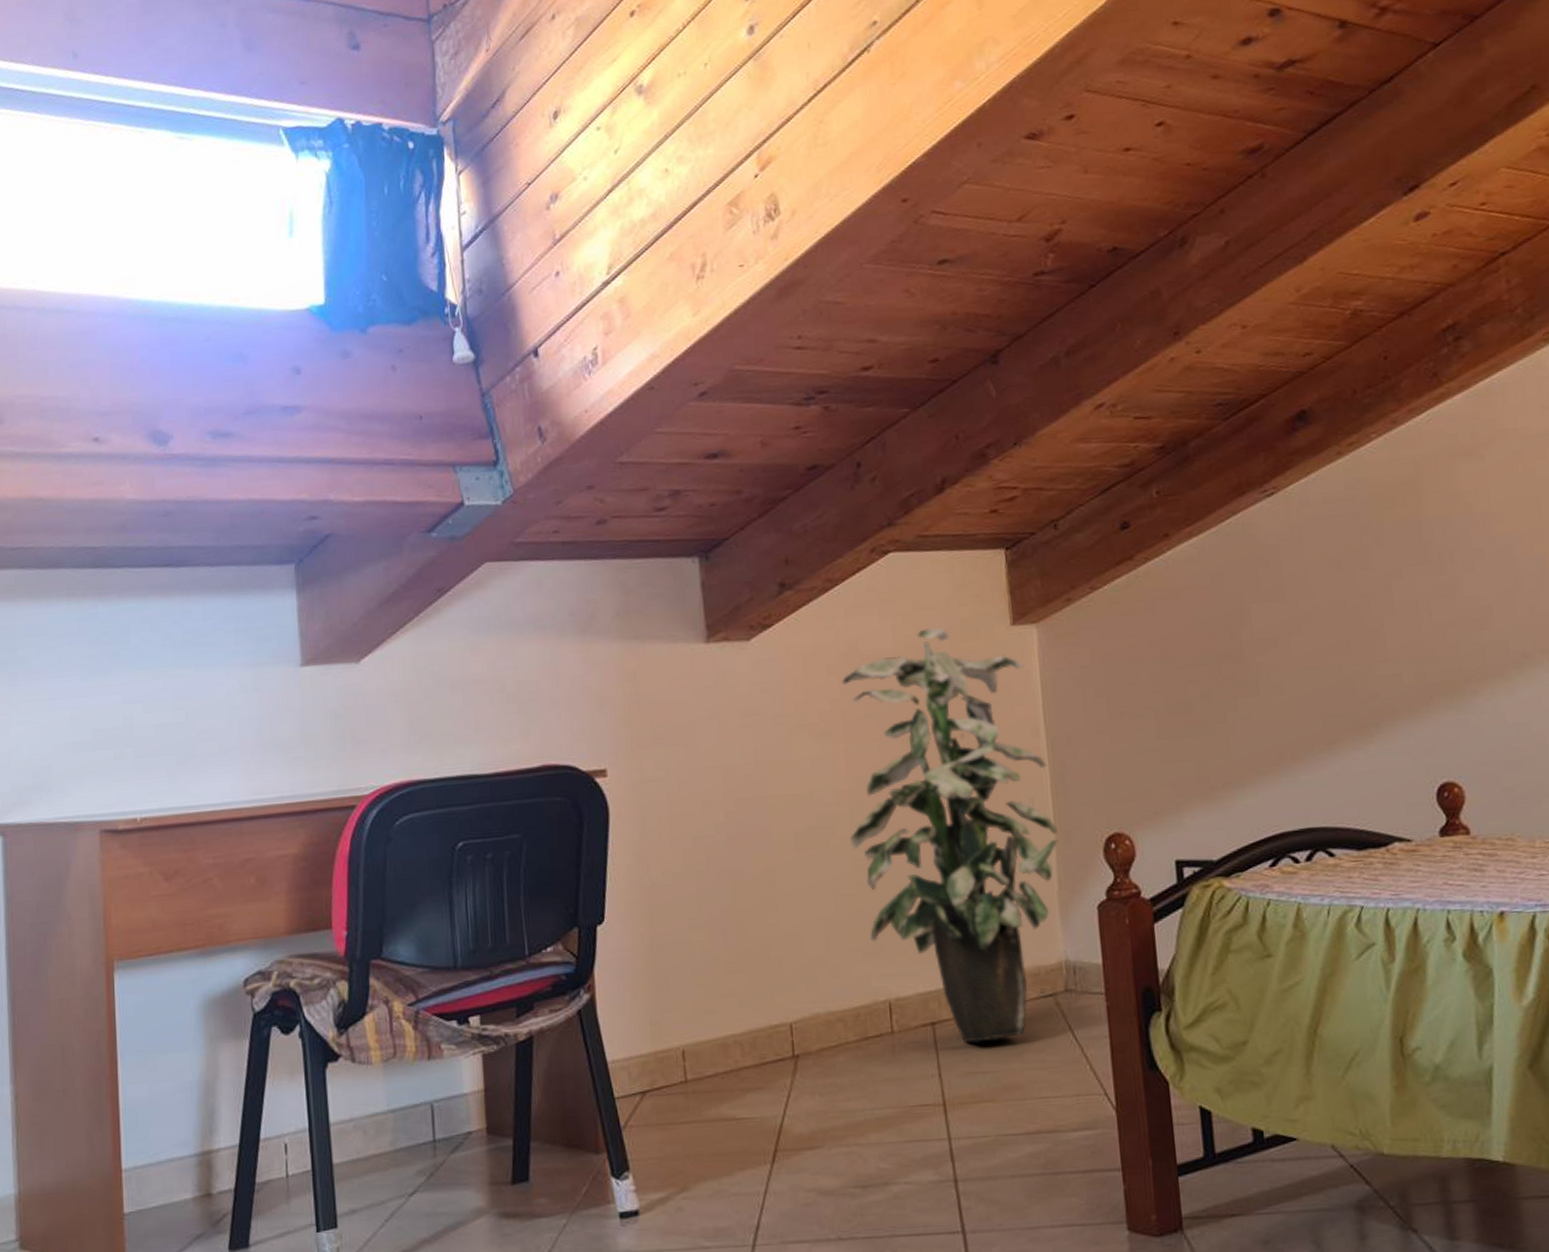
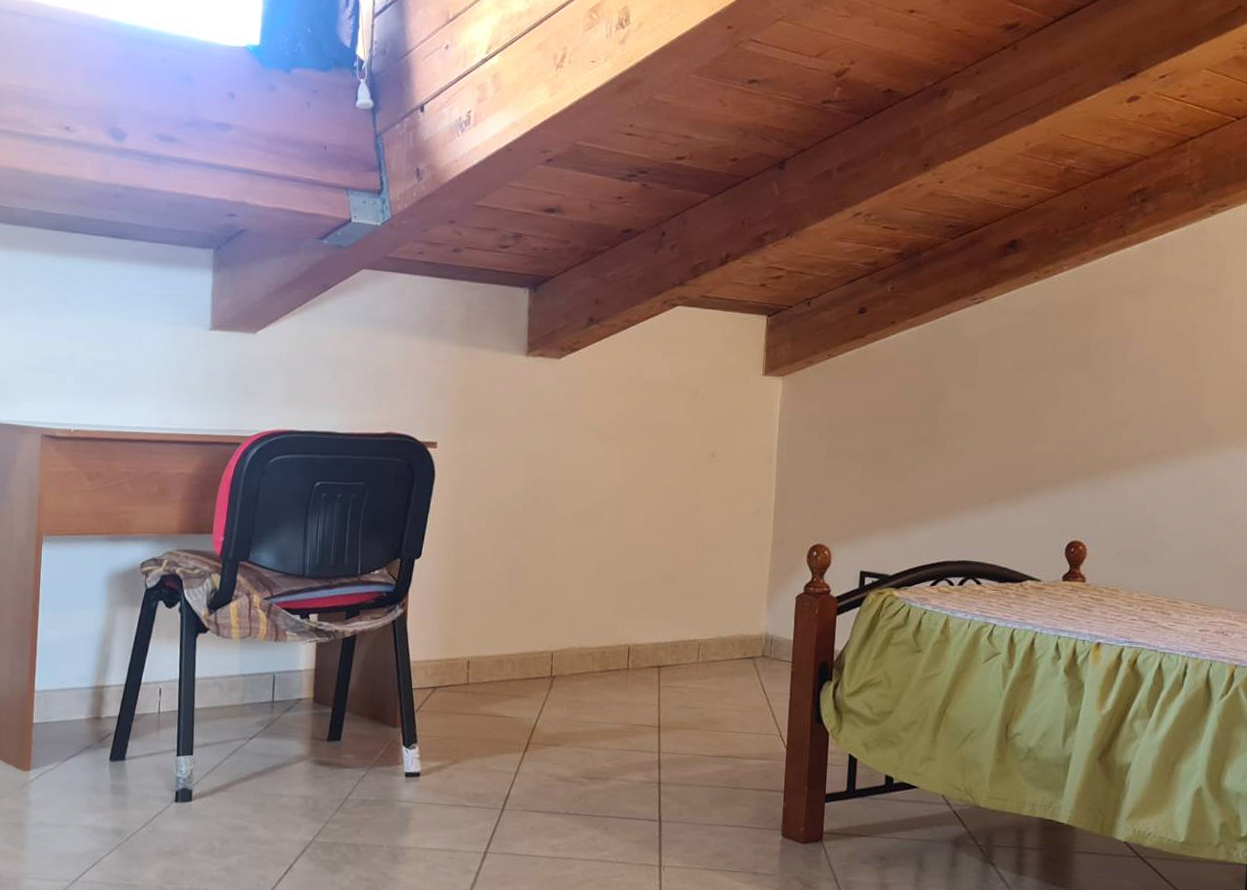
indoor plant: present [842,626,1058,1043] -> none [616,368,775,685]

